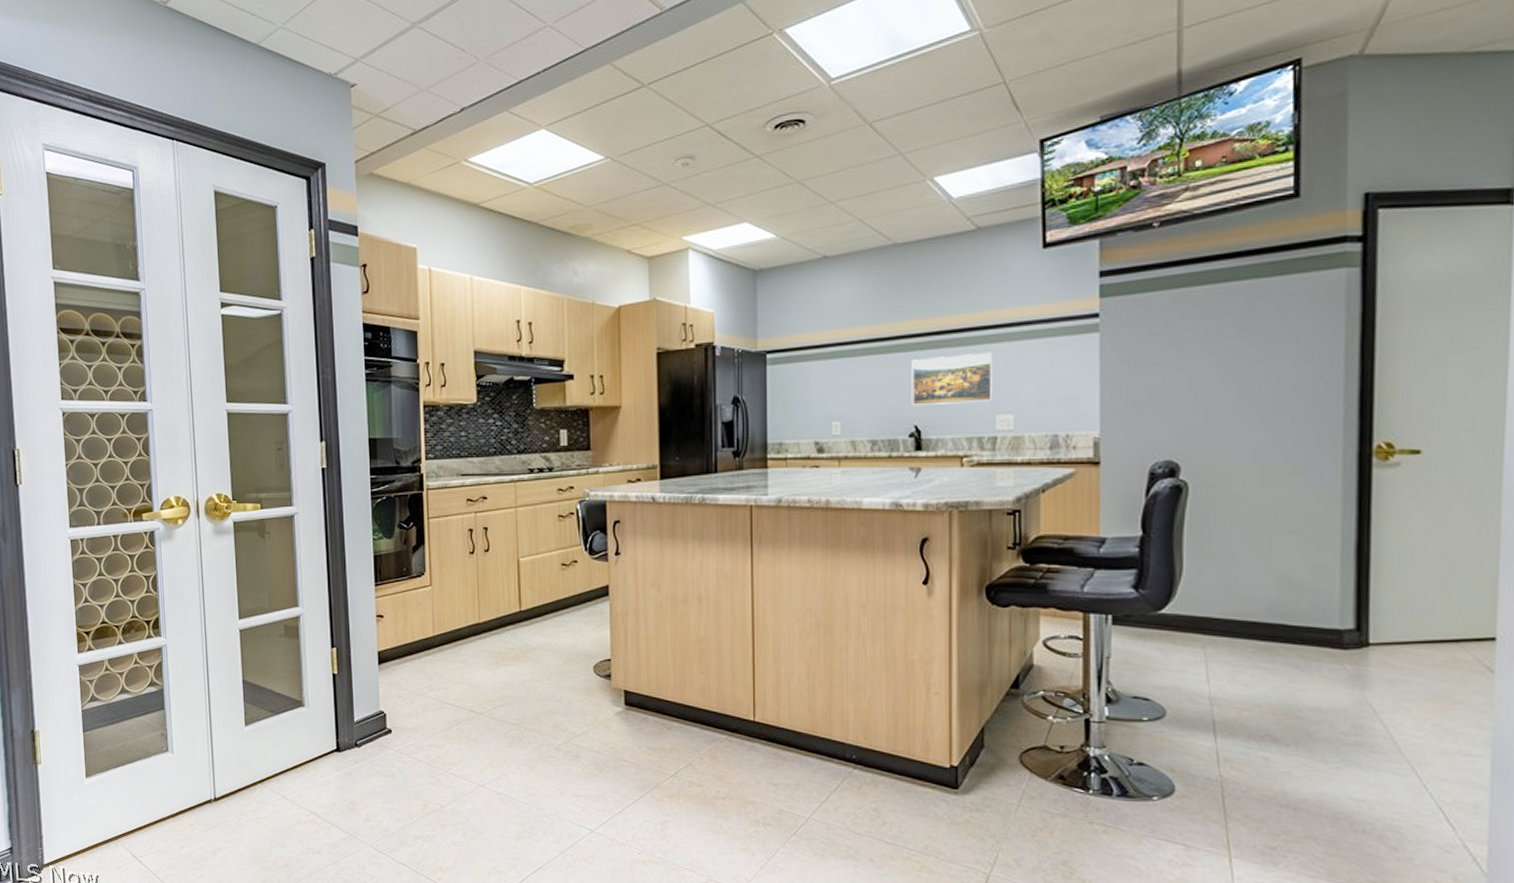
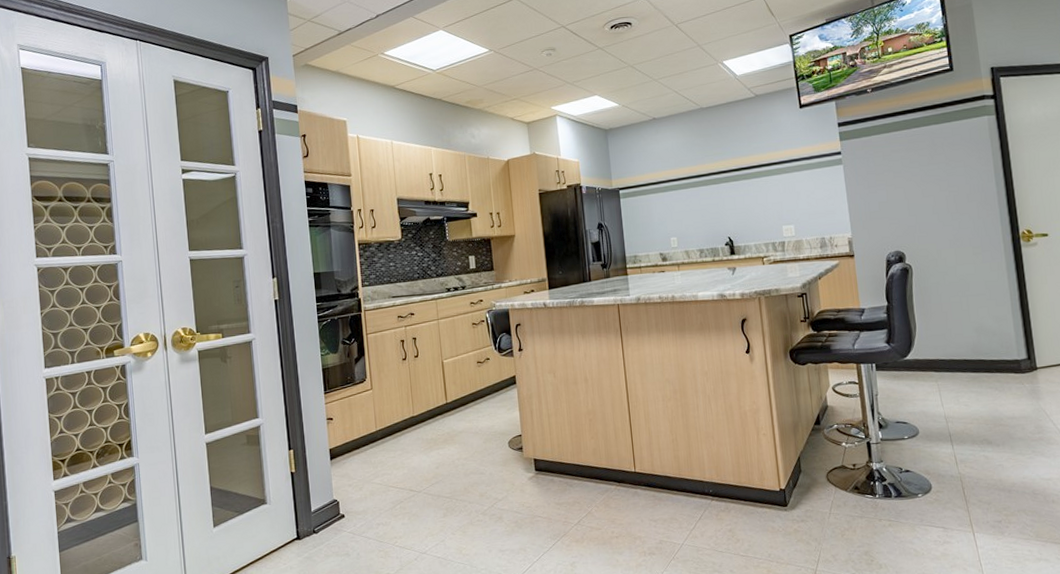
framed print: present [911,352,993,405] -> none [721,181,779,222]

